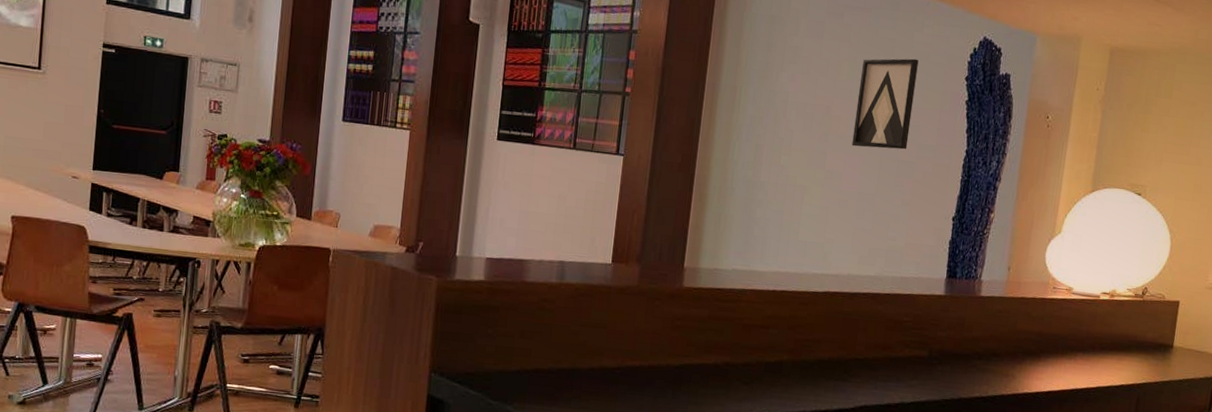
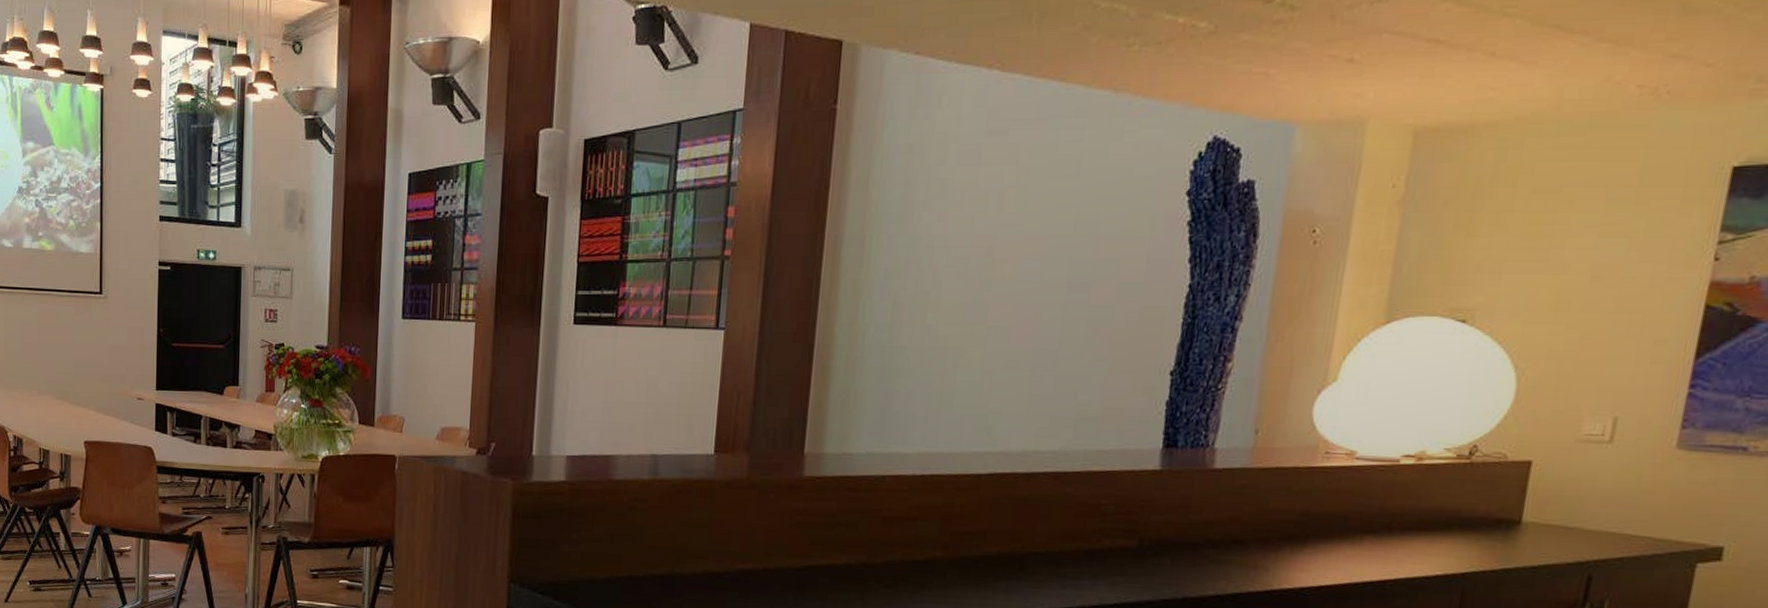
wall art: present [851,58,919,150] -> none [1023,175,1117,294]

